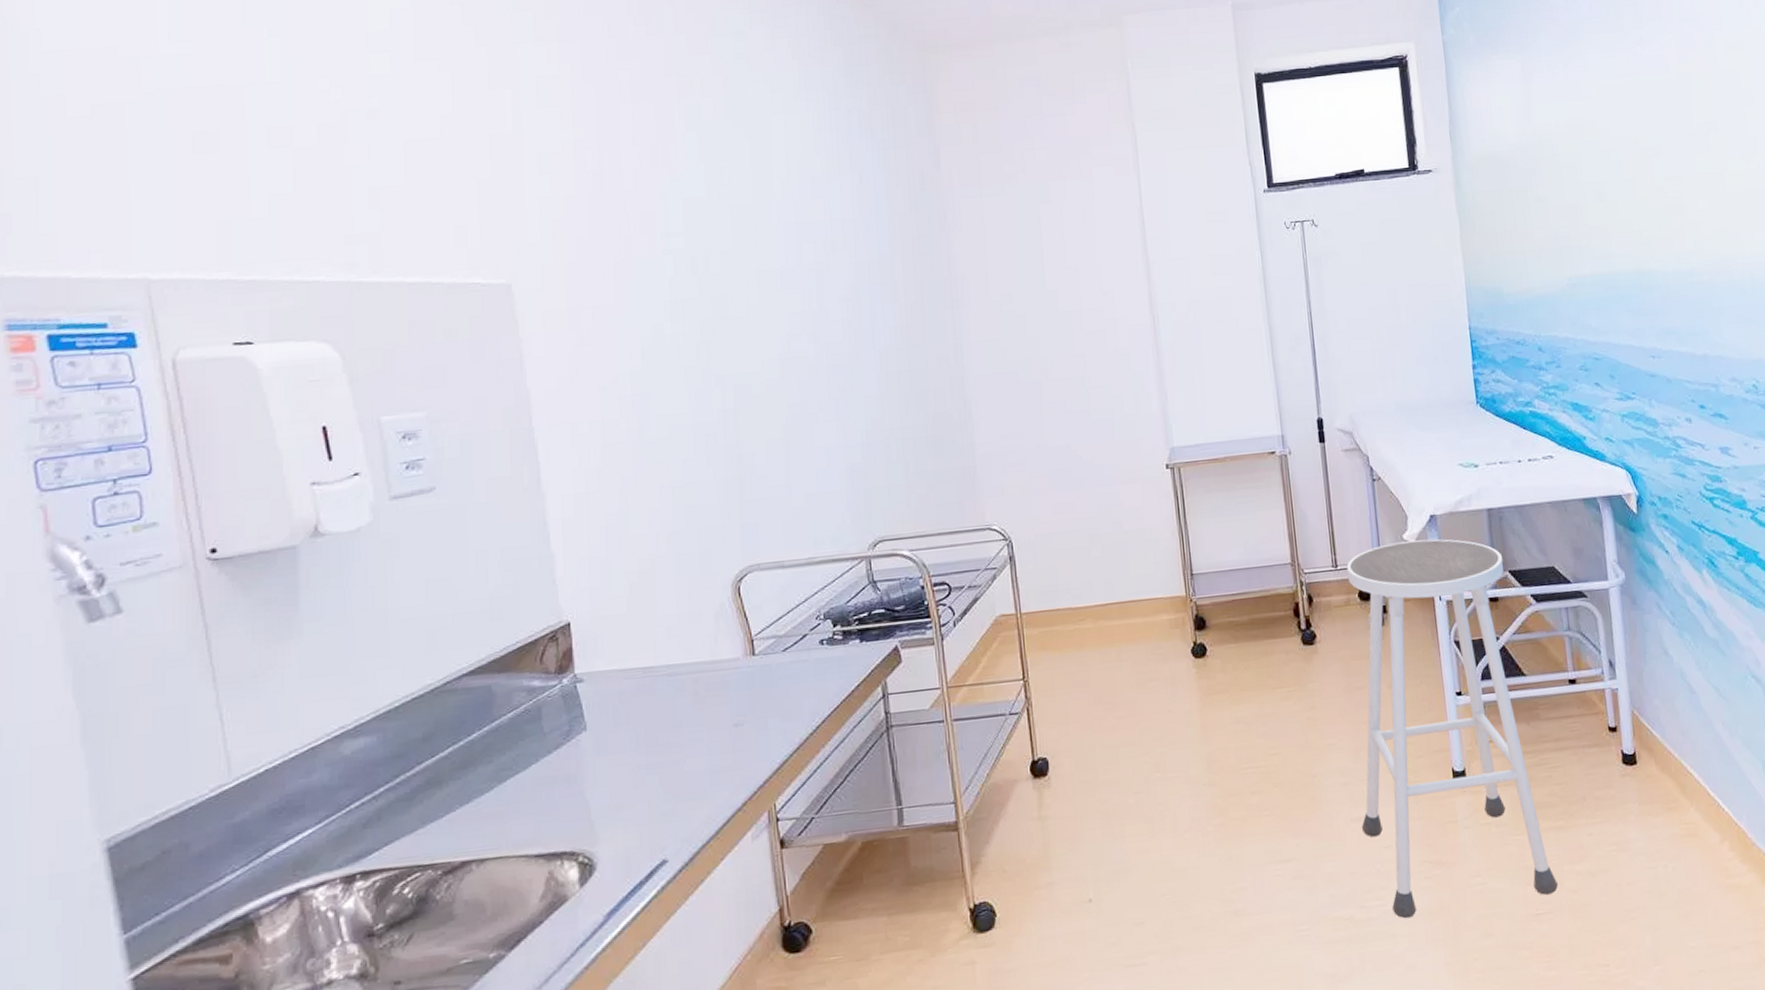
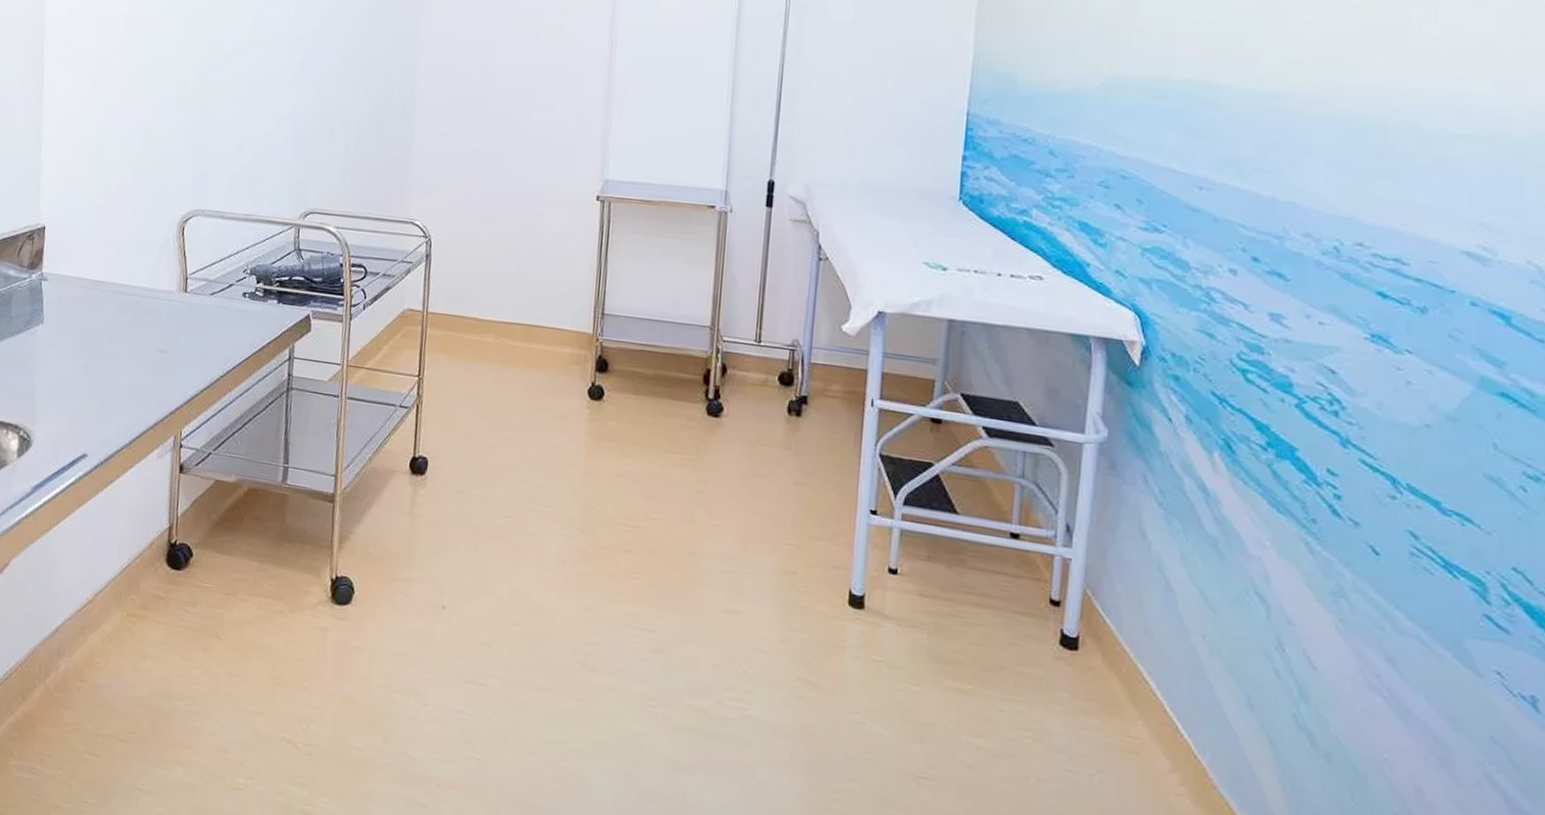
stool: present [1346,539,1558,919] -> none [734,331,957,761]

